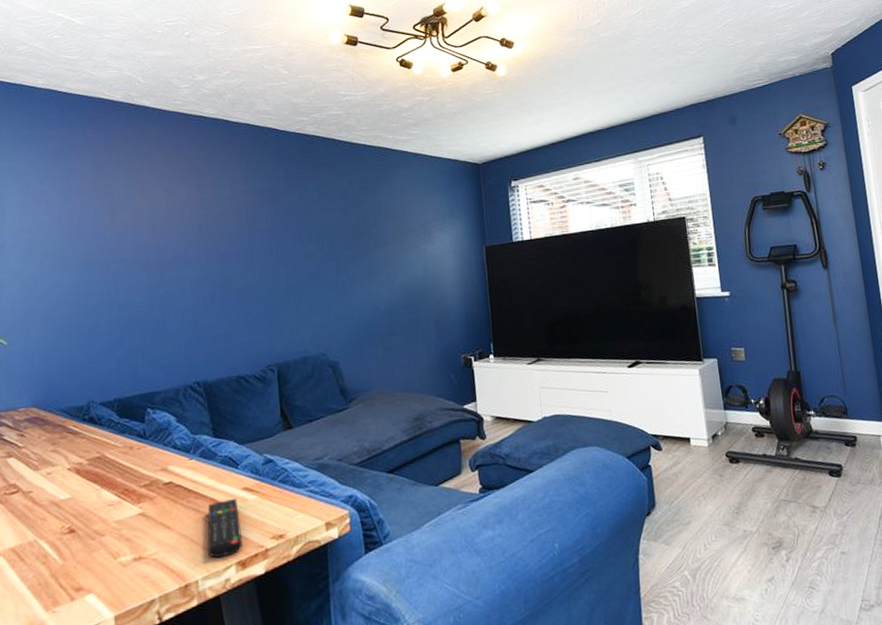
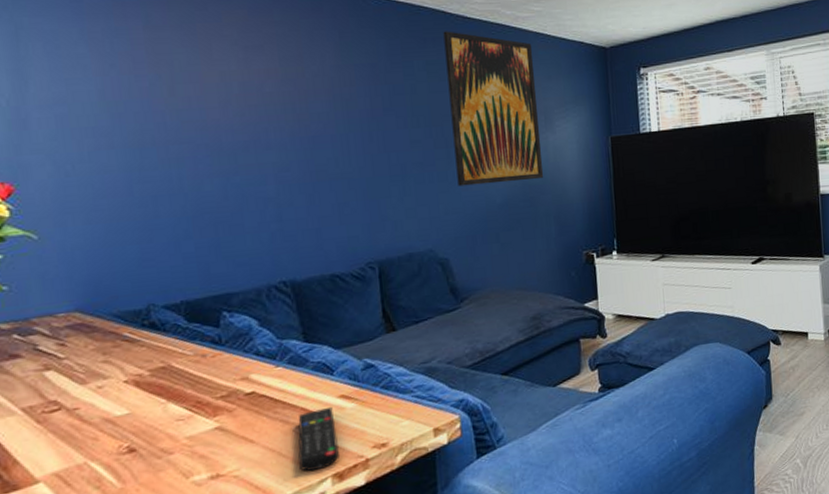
wall art: none [333,156,424,295] -> present [443,31,544,187]

